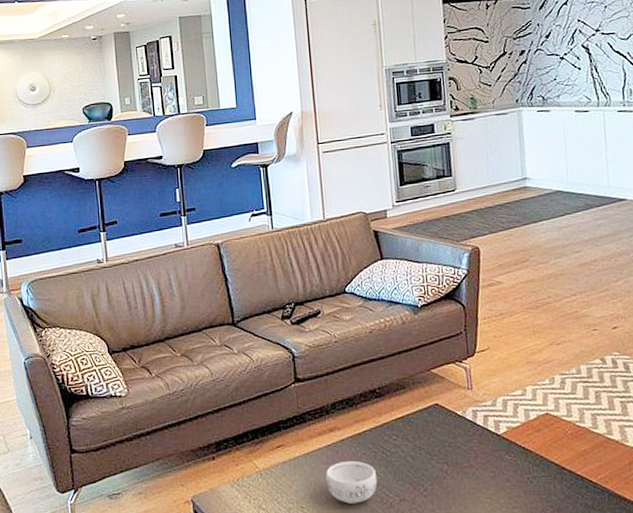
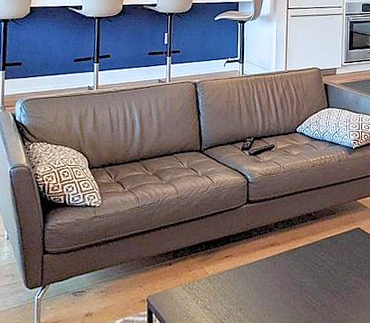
decorative bowl: present [325,460,378,504] -> none [263,271,305,307]

